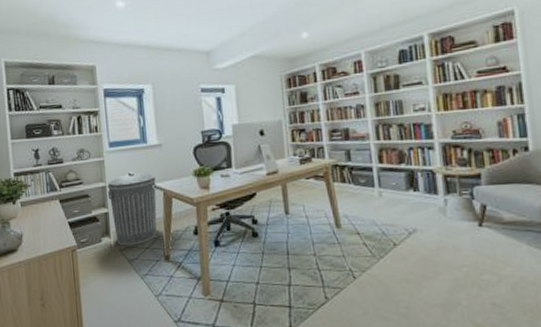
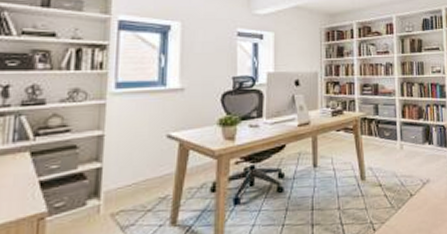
trash can: present [108,172,157,246] -> none [105,119,172,209]

